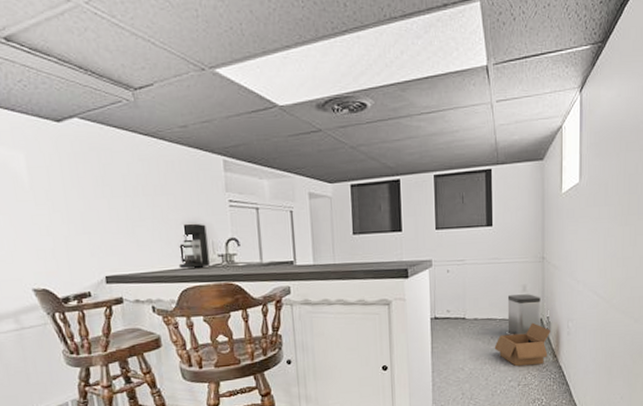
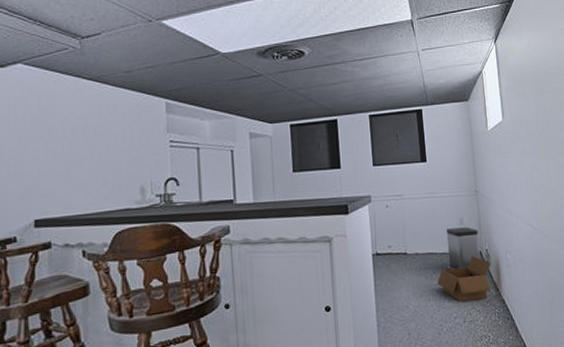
coffee maker: present [178,224,210,269] -> none [114,164,147,210]

